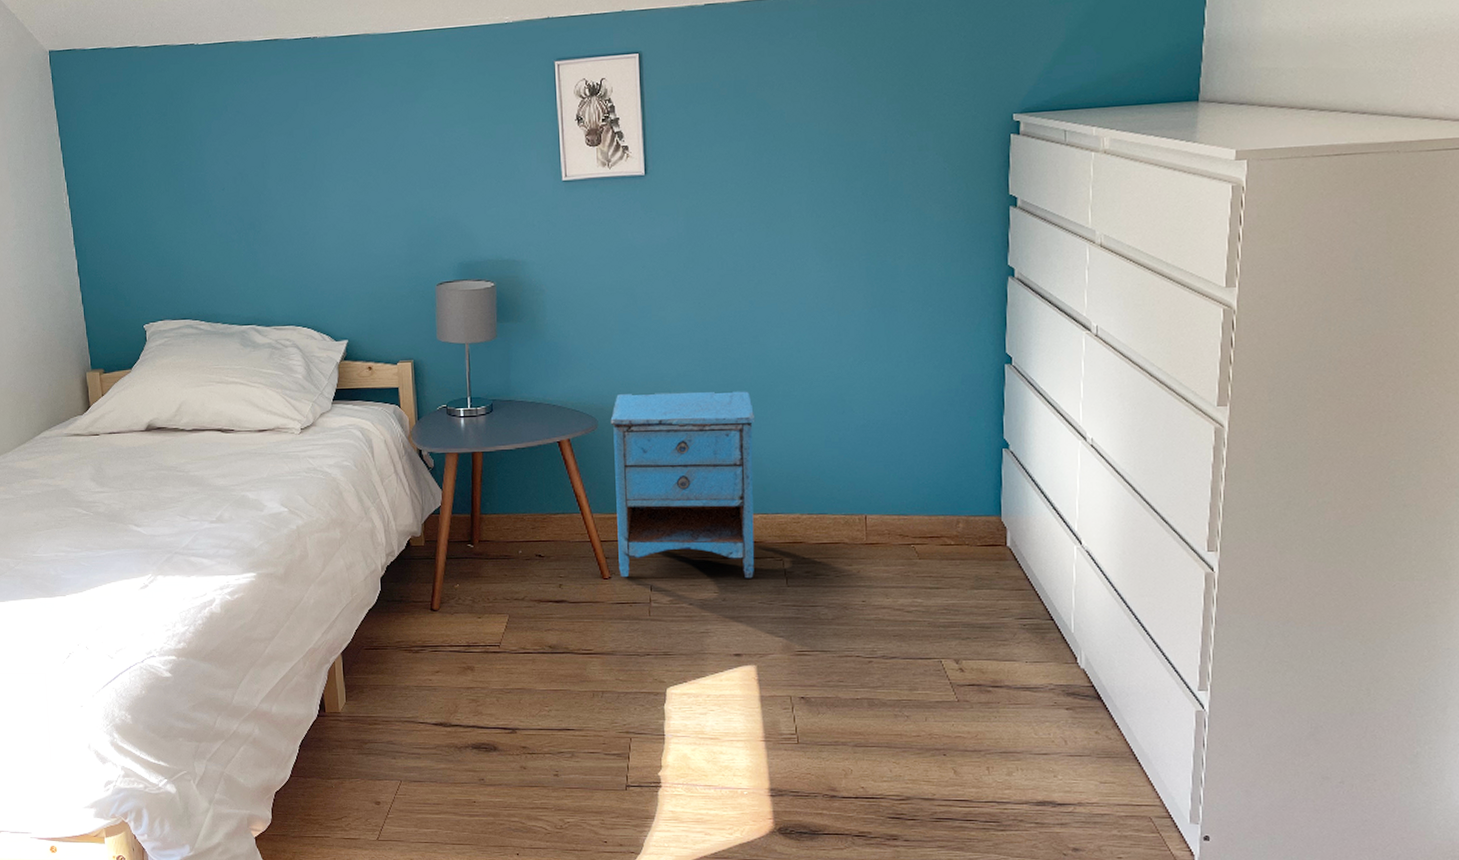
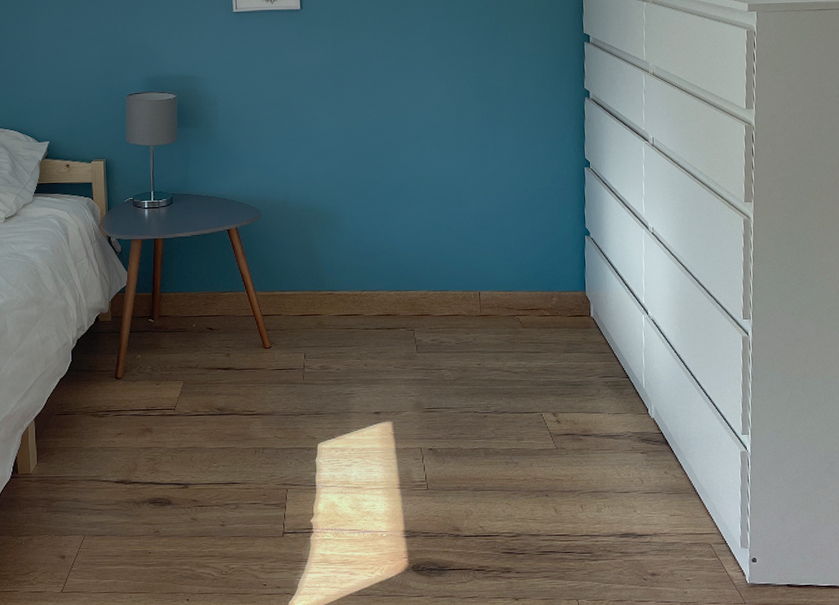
nightstand: present [610,391,756,579] -> none [271,187,390,346]

